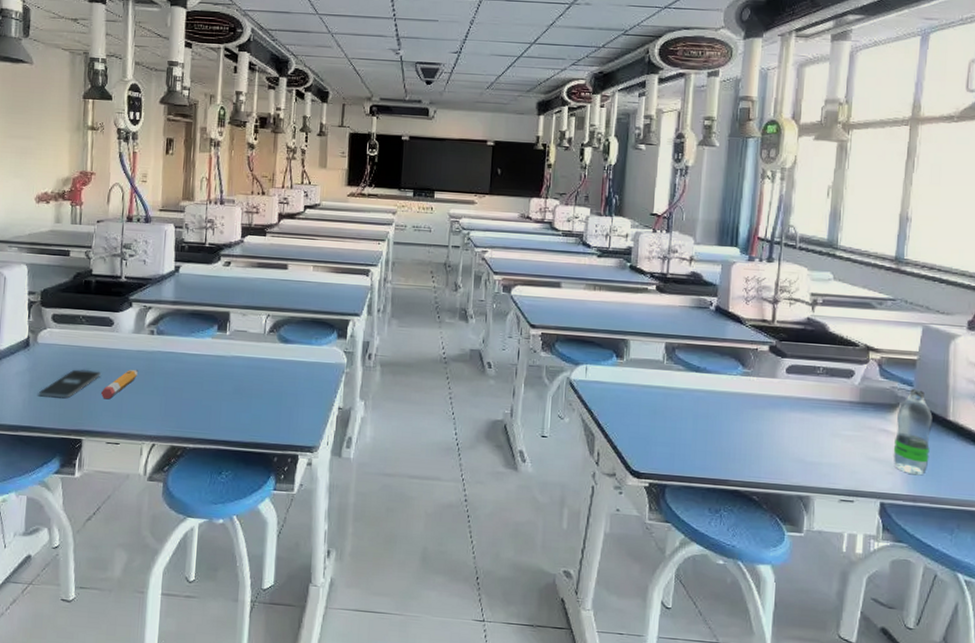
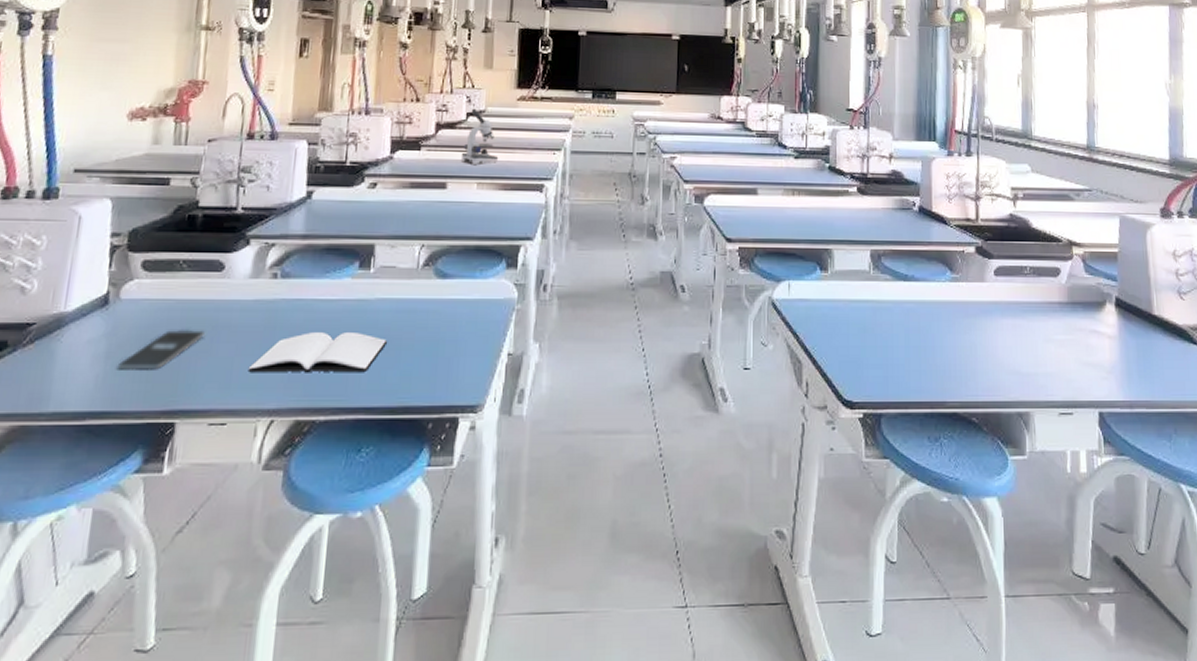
pencil: present [100,369,139,400] -> none [203,324,256,367]
book: none [134,379,242,413] -> present [247,332,388,373]
microscope: none [300,202,330,251] -> present [462,108,498,166]
bottle: present [893,389,933,476] -> none [1105,284,1140,378]

